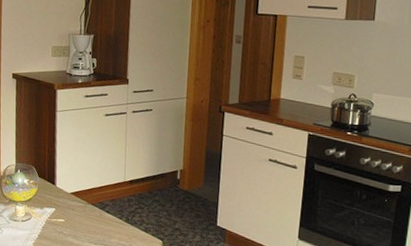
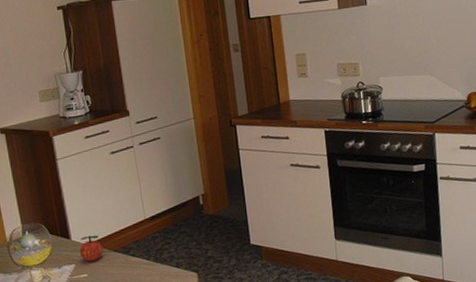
apple: none [61,185,83,209] -> present [79,235,104,262]

